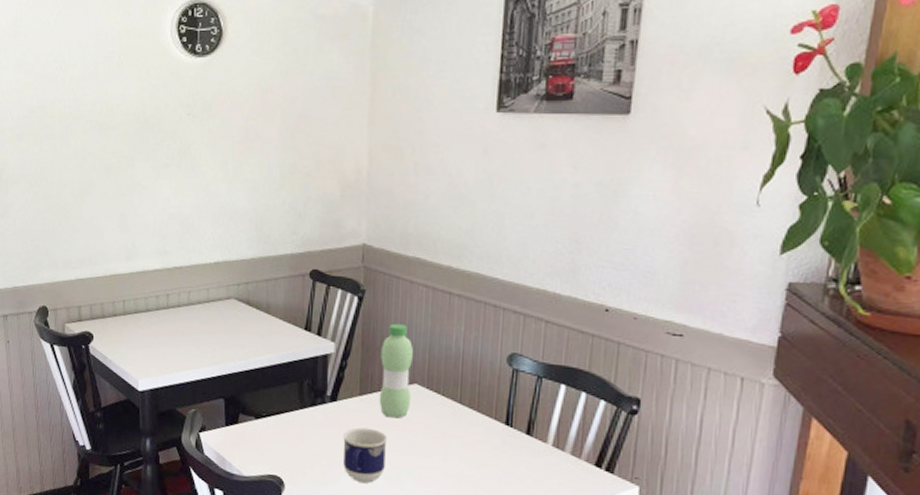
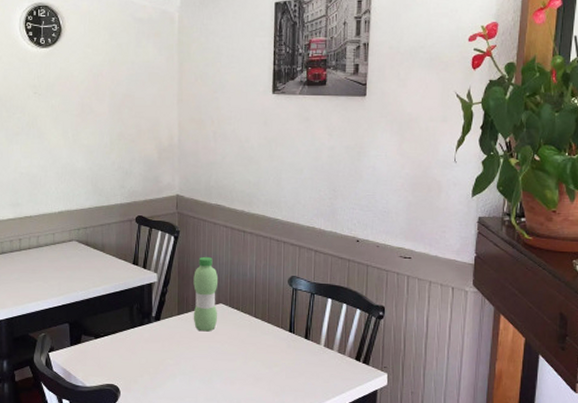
cup: present [343,427,388,483] -> none [166,341,201,385]

